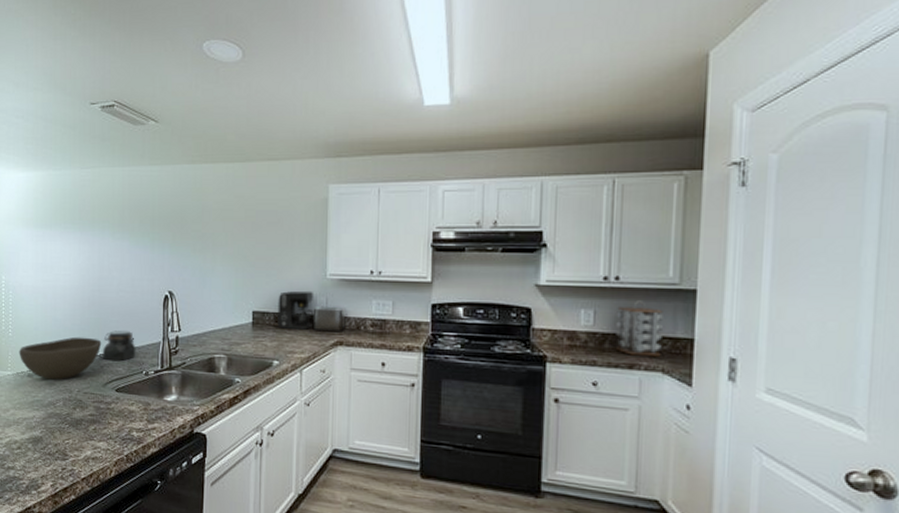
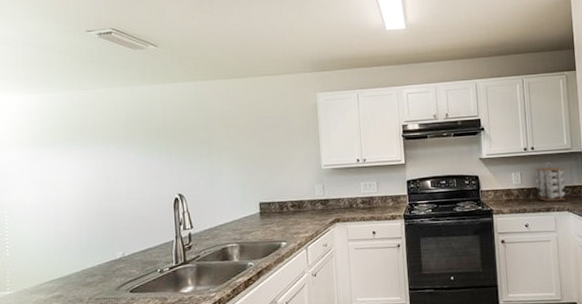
bowl: present [19,336,102,380] -> none [18,245,113,293]
jar: present [102,330,136,362] -> none [113,234,150,265]
coffee maker: present [277,290,314,330] -> none [281,180,314,215]
toaster: present [312,307,347,333] -> none [312,191,341,213]

